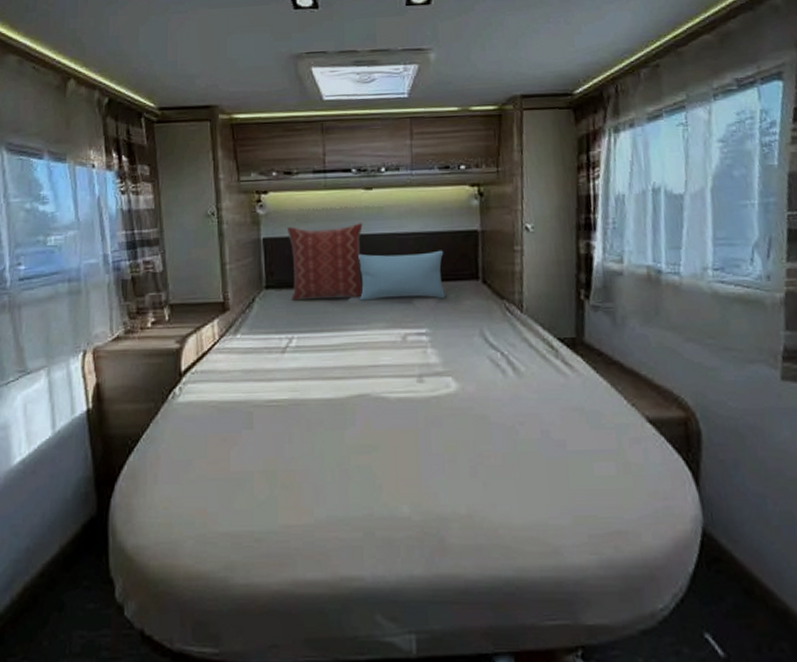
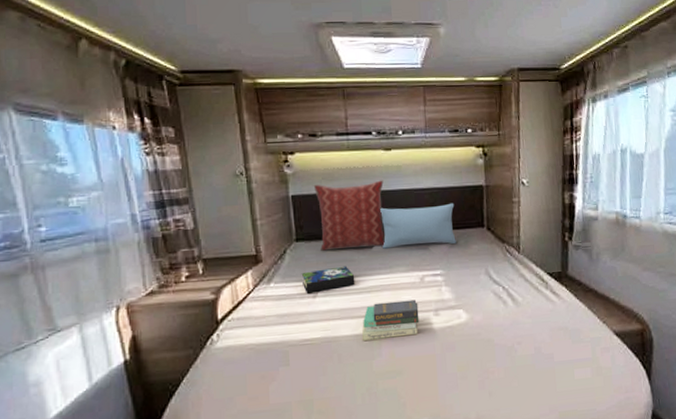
book: none [271,318,328,348] -> present [302,266,355,294]
books: none [334,362,400,406] -> present [362,299,420,341]

